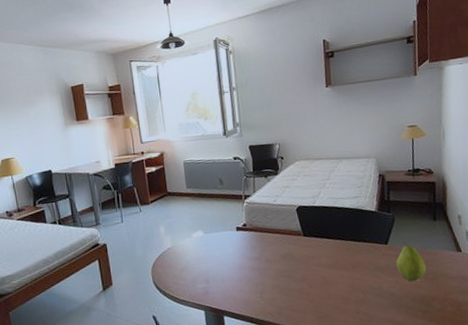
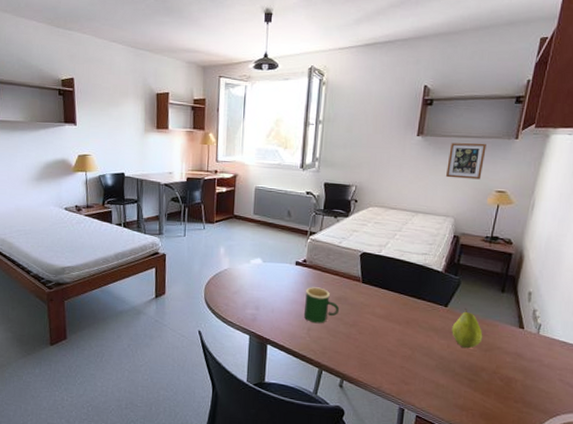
mug: none [251,248,288,286] -> present [304,287,340,324]
picture frame: none [358,84,392,122] -> present [445,142,486,180]

